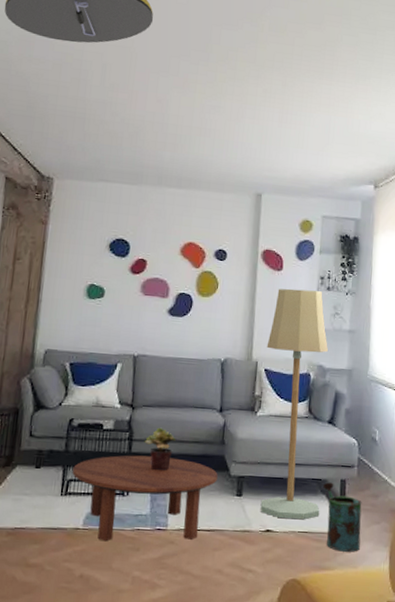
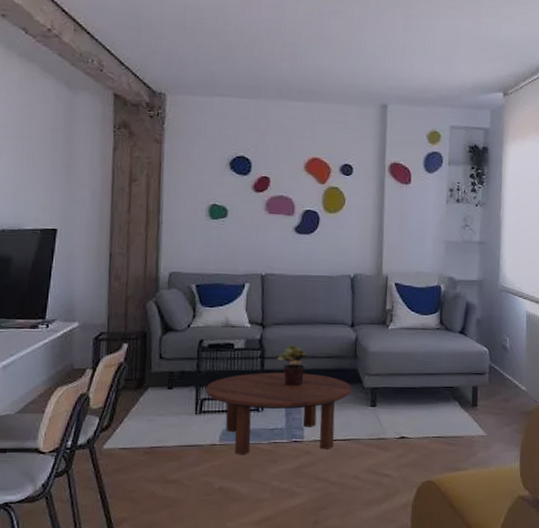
floor lamp: present [260,288,329,520] -> none [394,202,459,426]
watering can: present [323,482,362,552] -> none [455,389,494,453]

